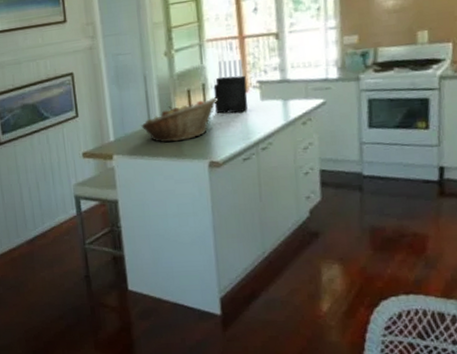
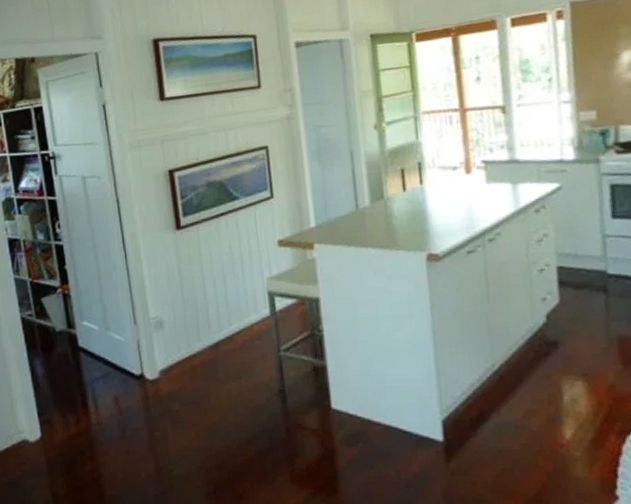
fruit basket: present [141,97,218,143] -> none [347,178,436,231]
knife block: present [213,59,248,114] -> none [431,135,471,198]

